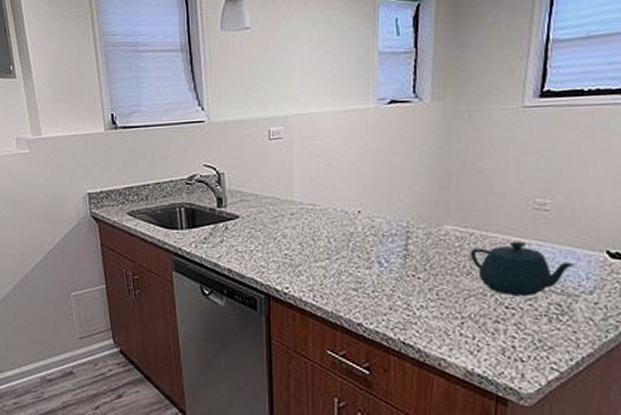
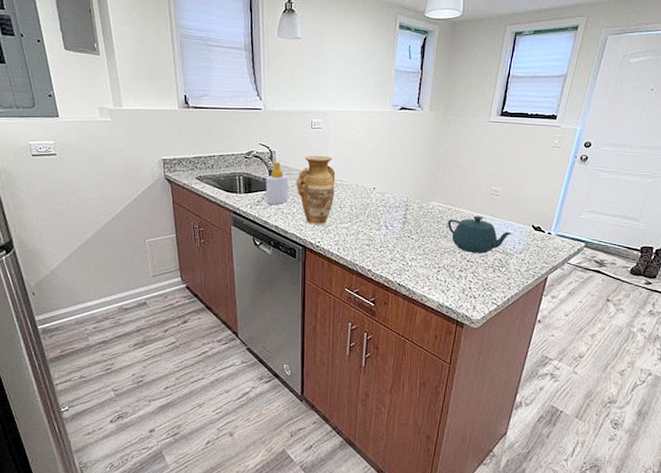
soap bottle: none [213,186,243,242] -> present [265,162,289,205]
vase: none [252,173,305,265] -> present [296,155,336,225]

